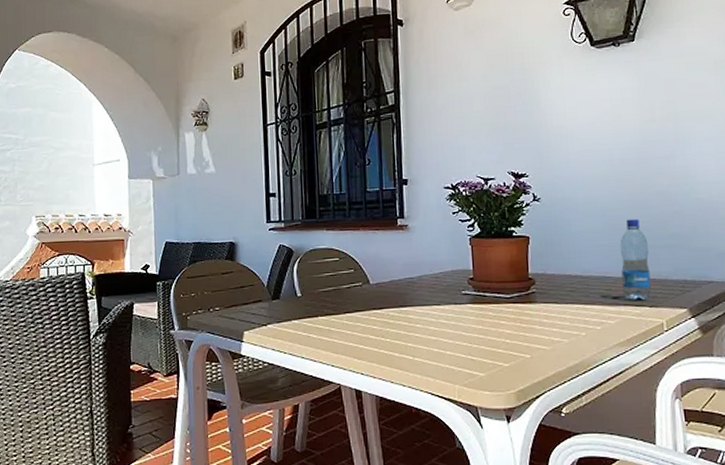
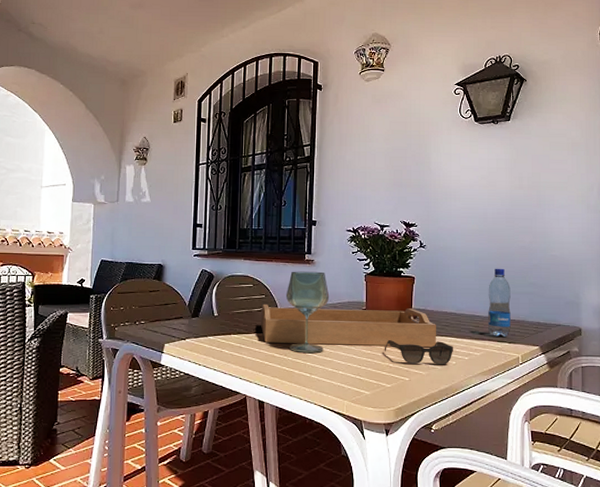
serving tray: none [351,273,560,323] -> present [261,303,436,348]
wine glass: none [377,238,430,332] -> present [285,271,330,353]
sunglasses: none [498,310,582,339] -> present [384,340,453,365]

